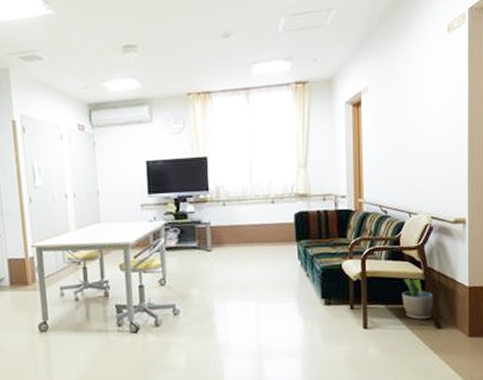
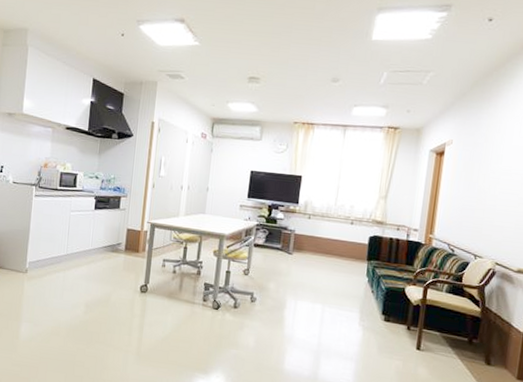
potted plant: present [402,276,433,320] -> none [456,311,488,354]

